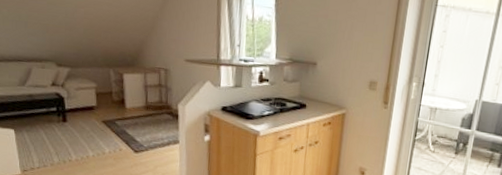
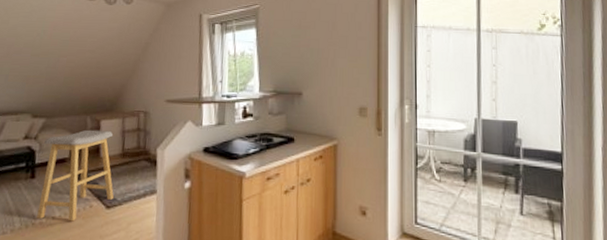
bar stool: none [72,81,140,161] -> present [37,129,114,222]

